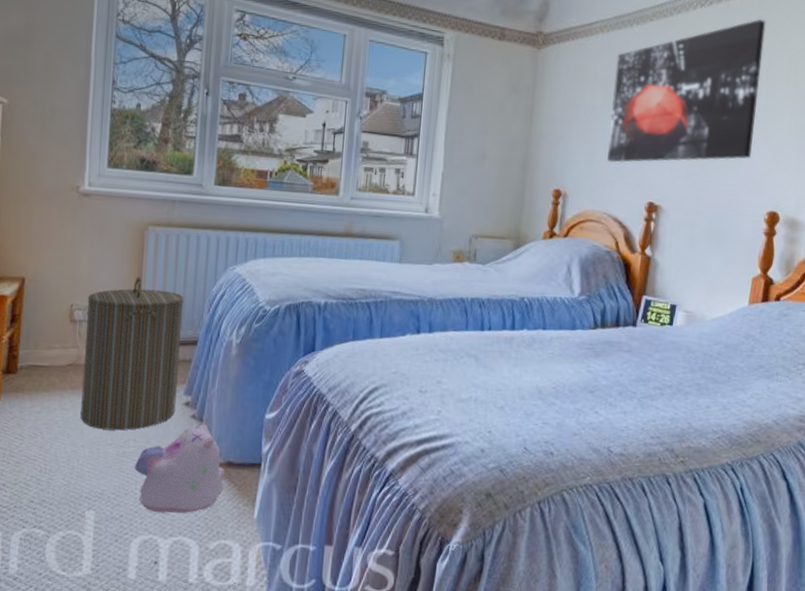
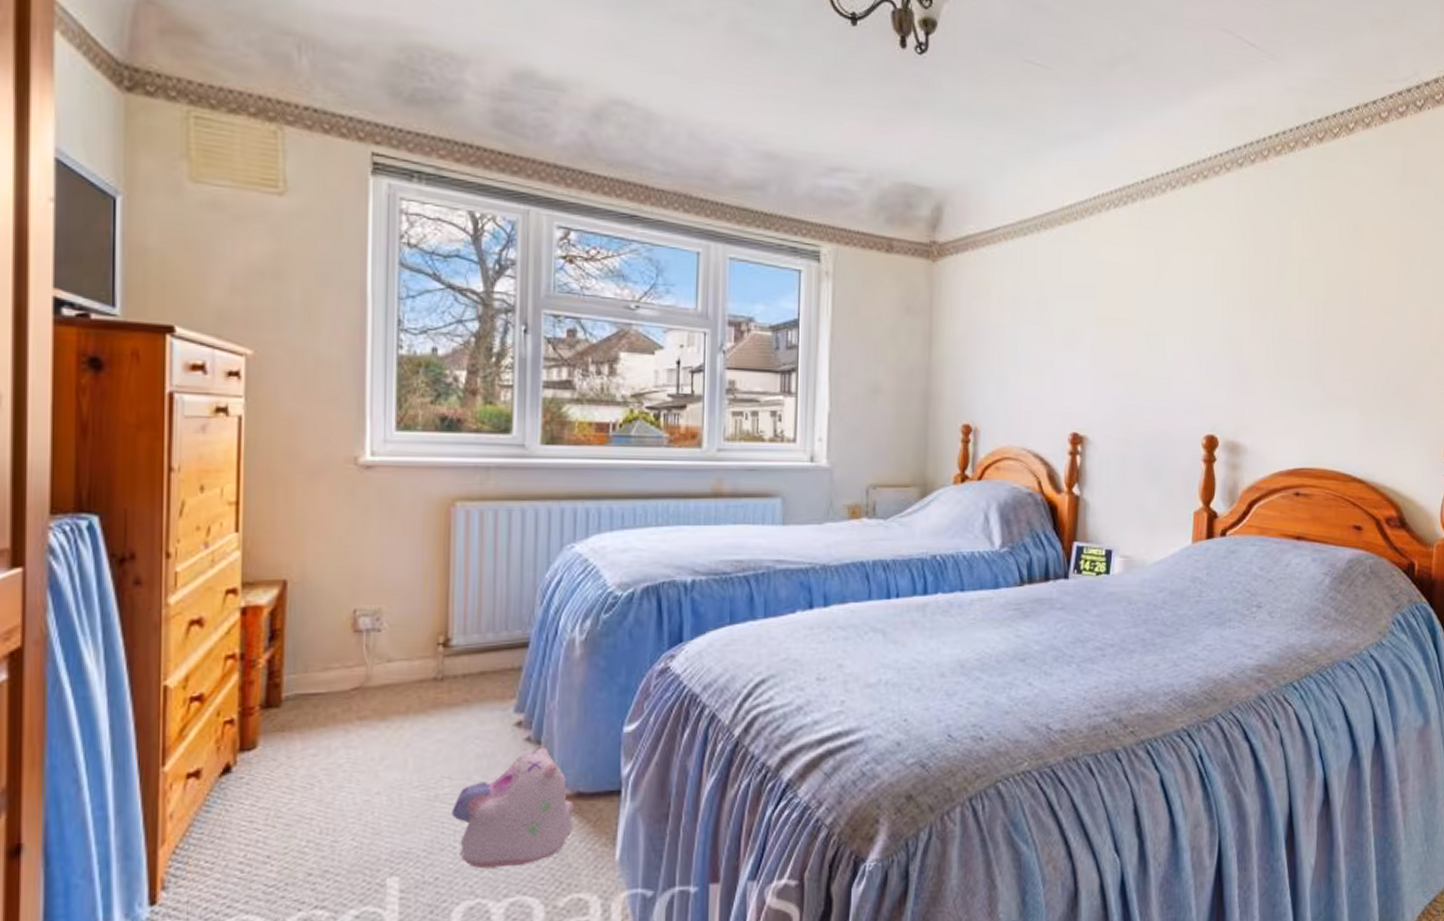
laundry hamper: present [80,277,184,431] -> none [374,567,508,769]
wall art: present [607,19,766,163] -> none [1021,219,1187,390]

